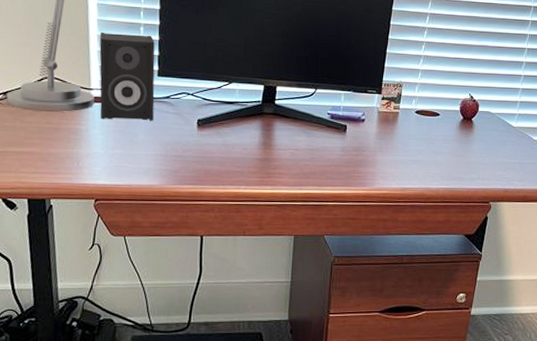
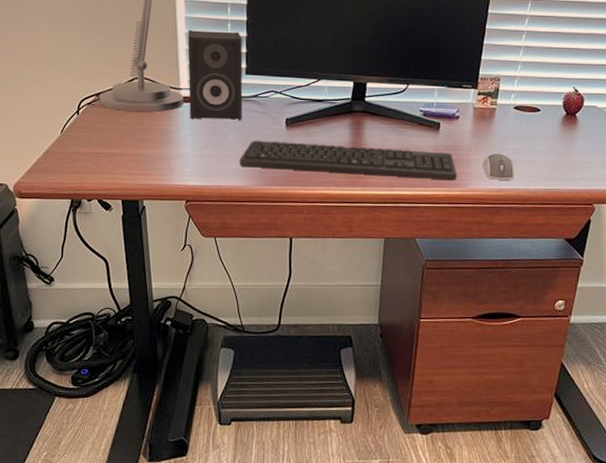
computer keyboard: none [150,140,363,180] -> present [239,140,457,181]
computer mouse: none [387,154,417,180] -> present [483,153,515,180]

